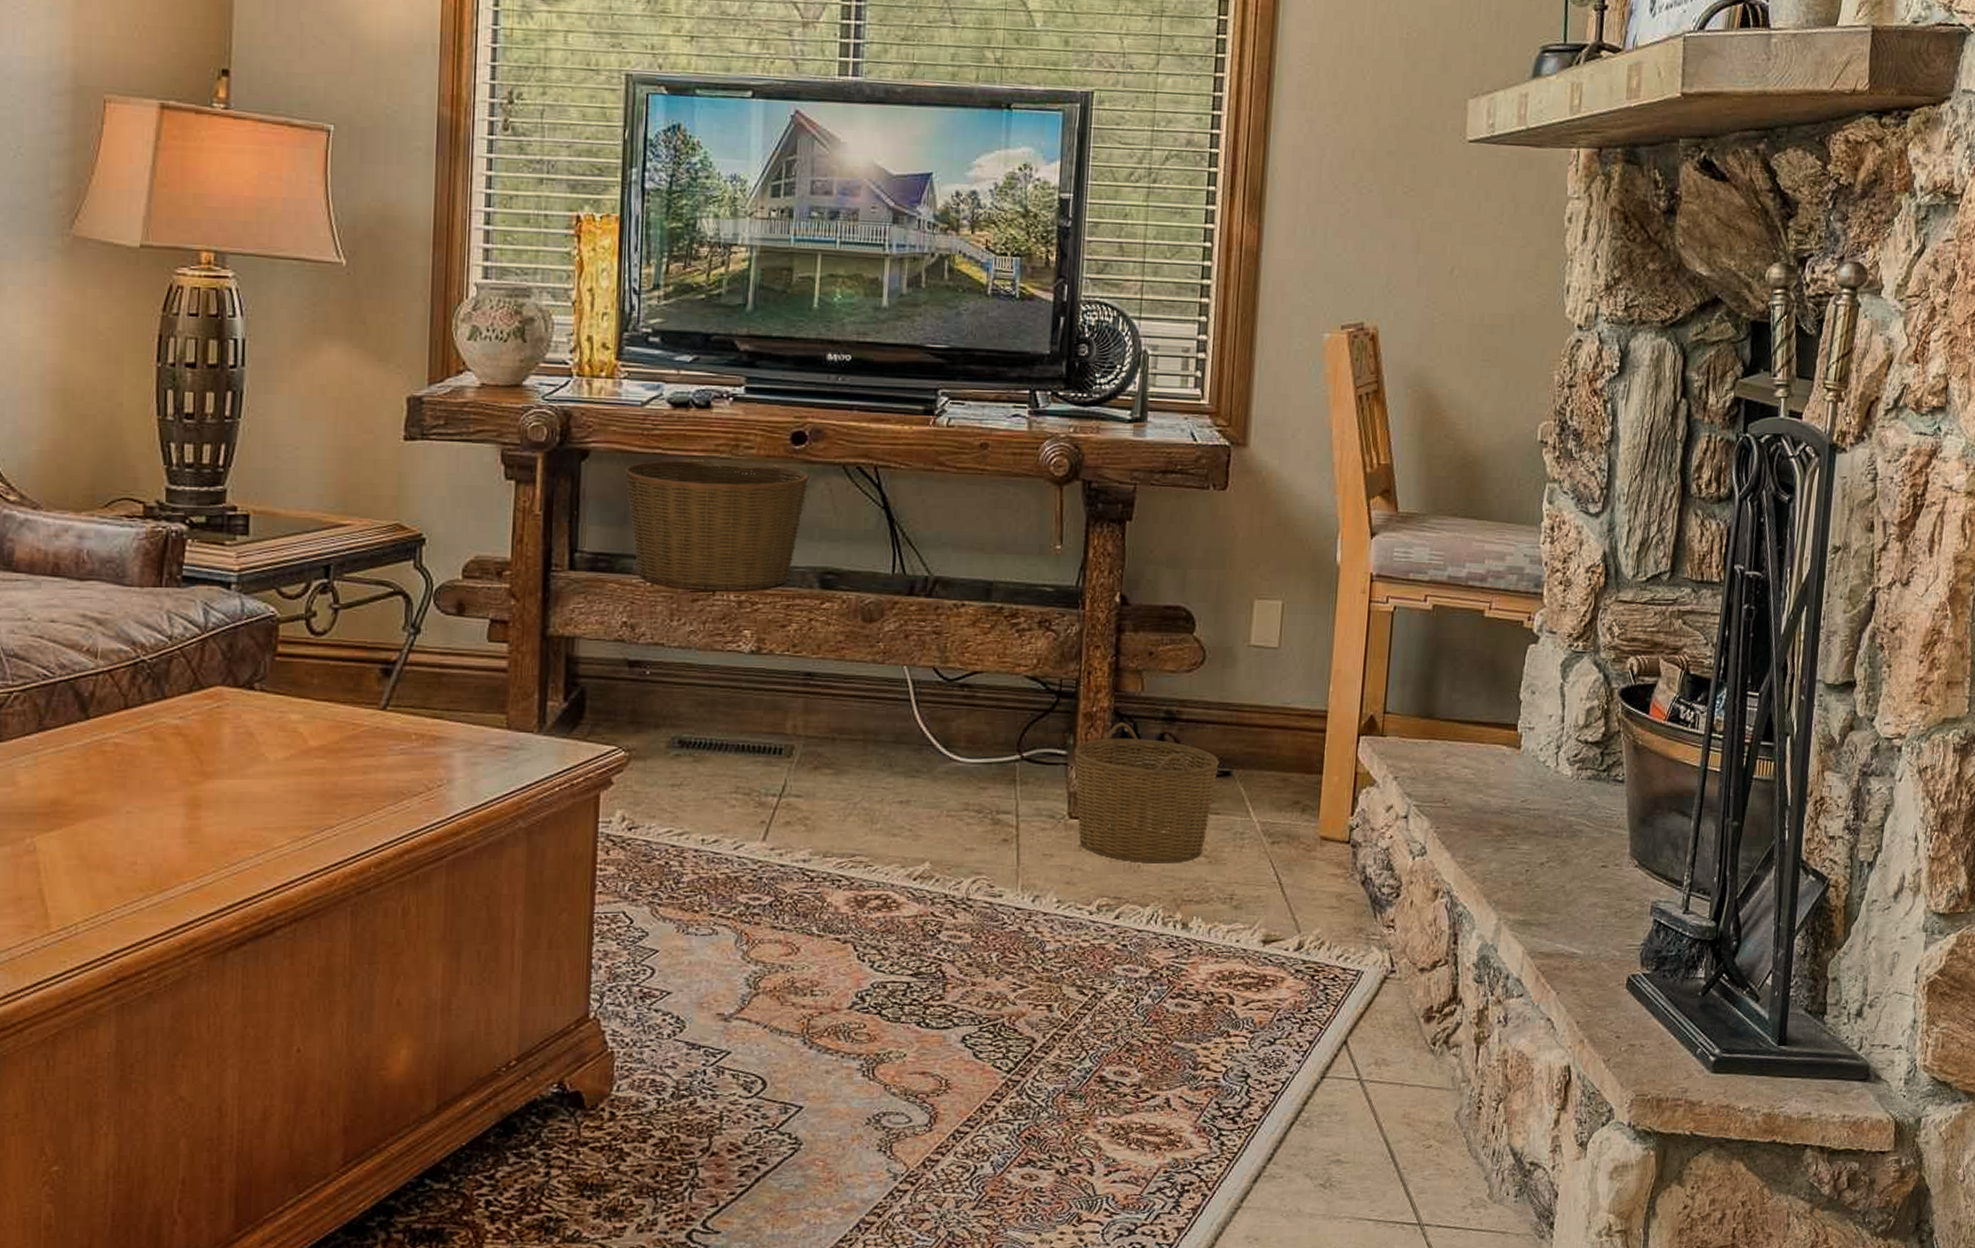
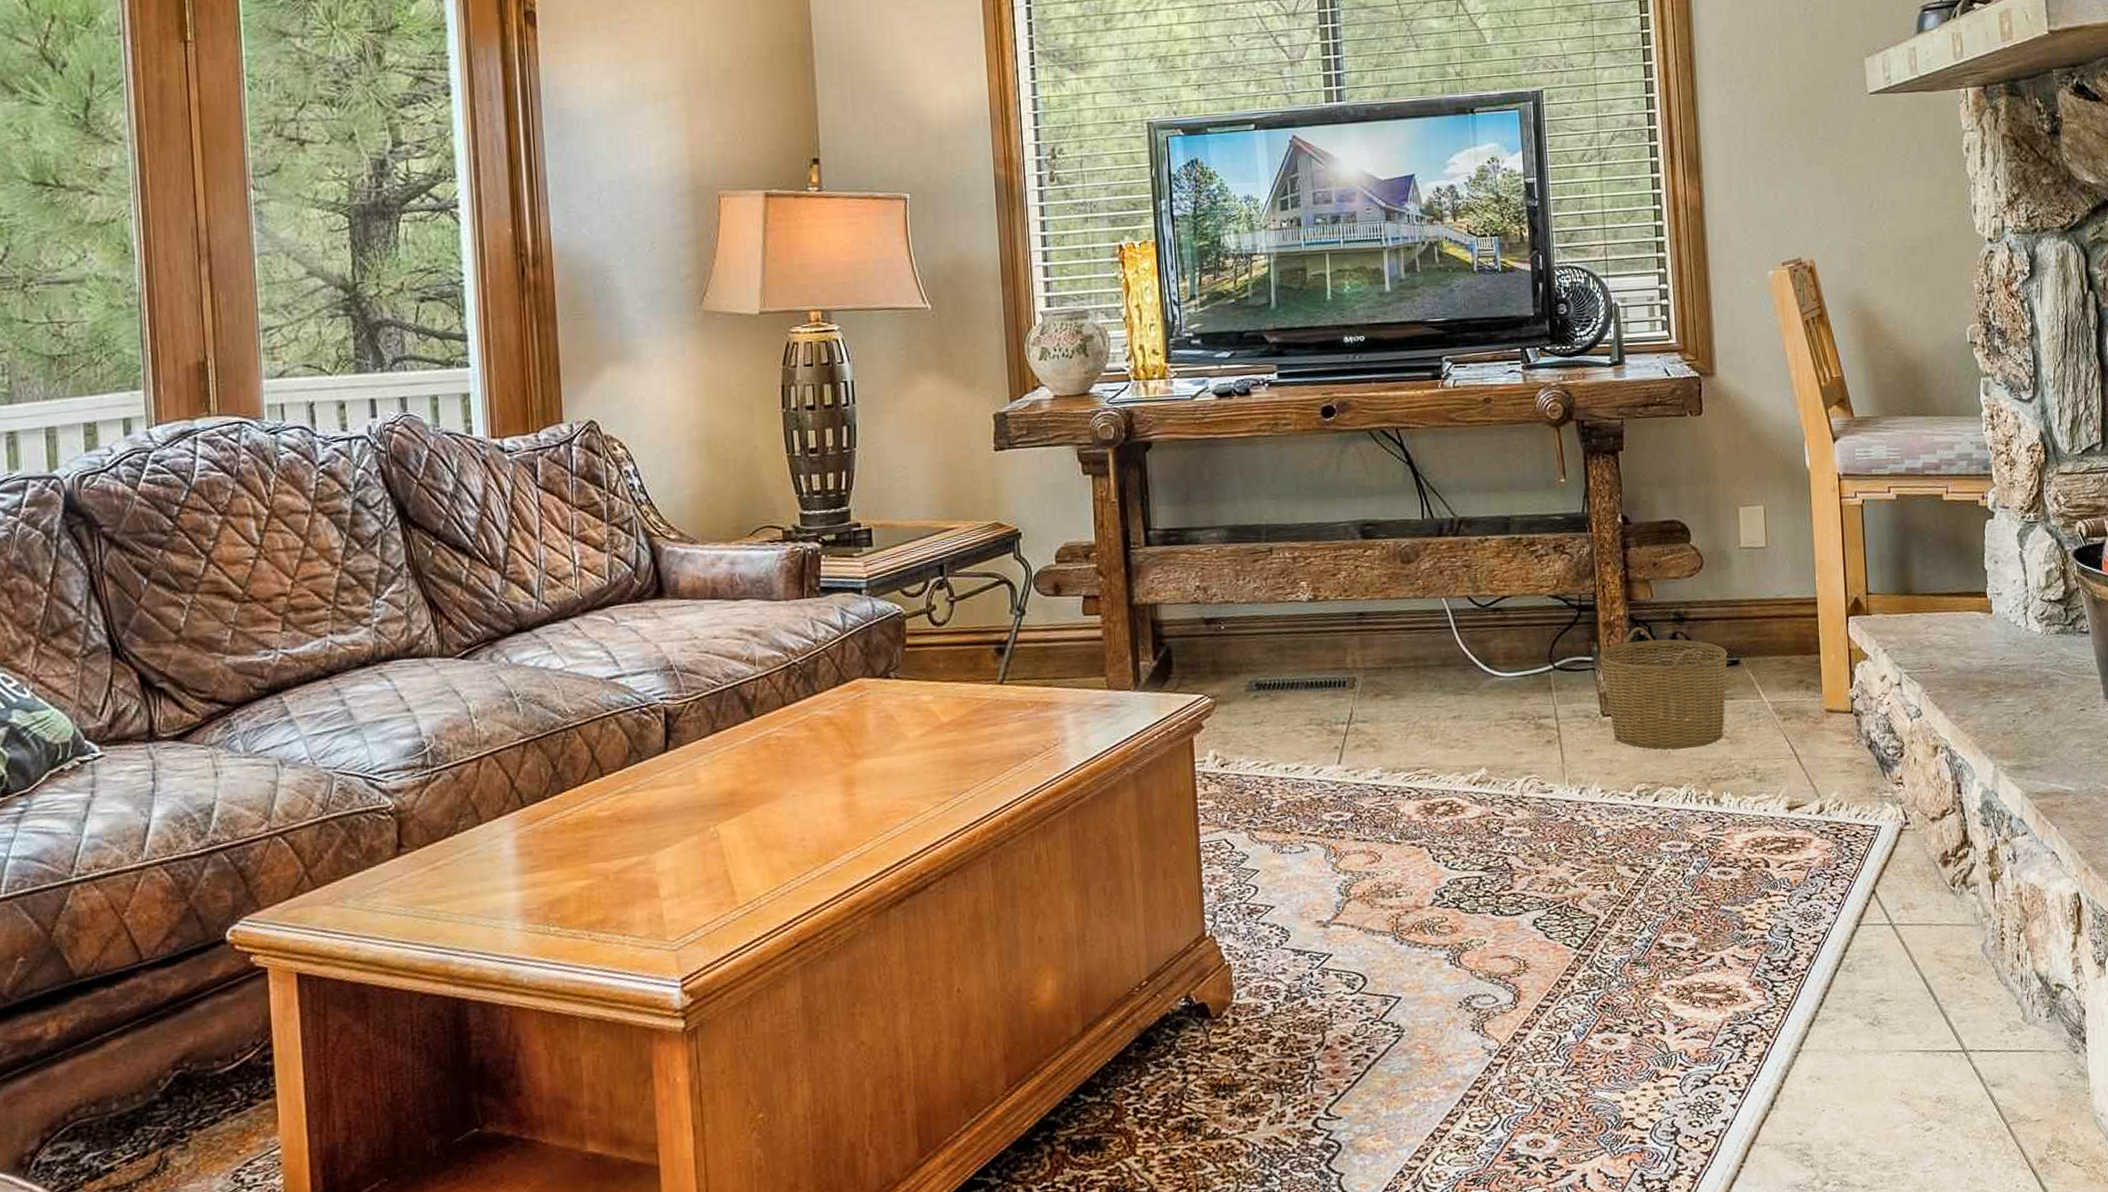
basket: present [624,459,809,593] -> none [1183,437,1341,553]

